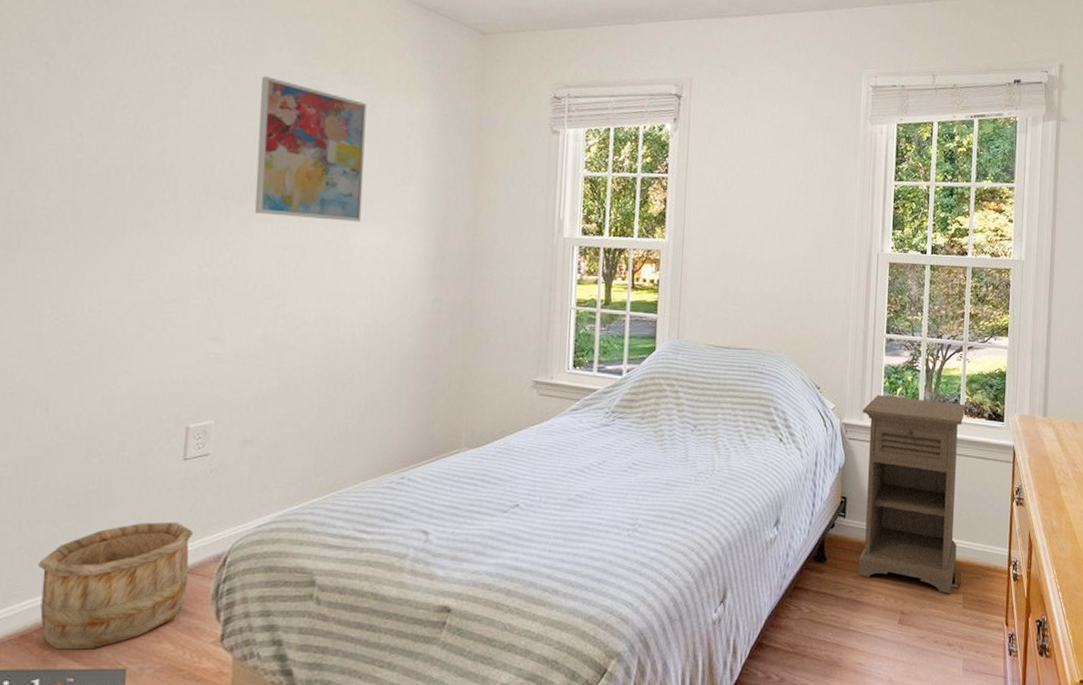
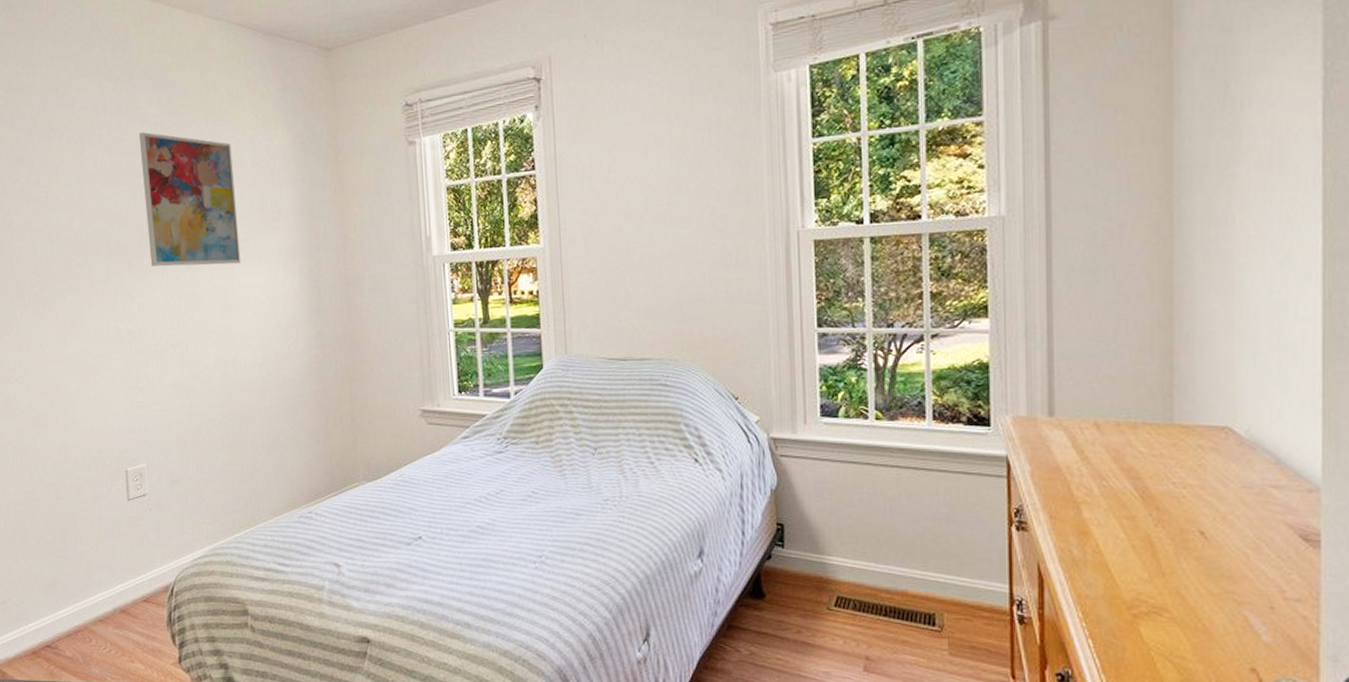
wooden bucket: present [37,522,194,650] -> none [34,556,147,666]
nightstand: present [858,394,966,594] -> none [794,401,935,638]

